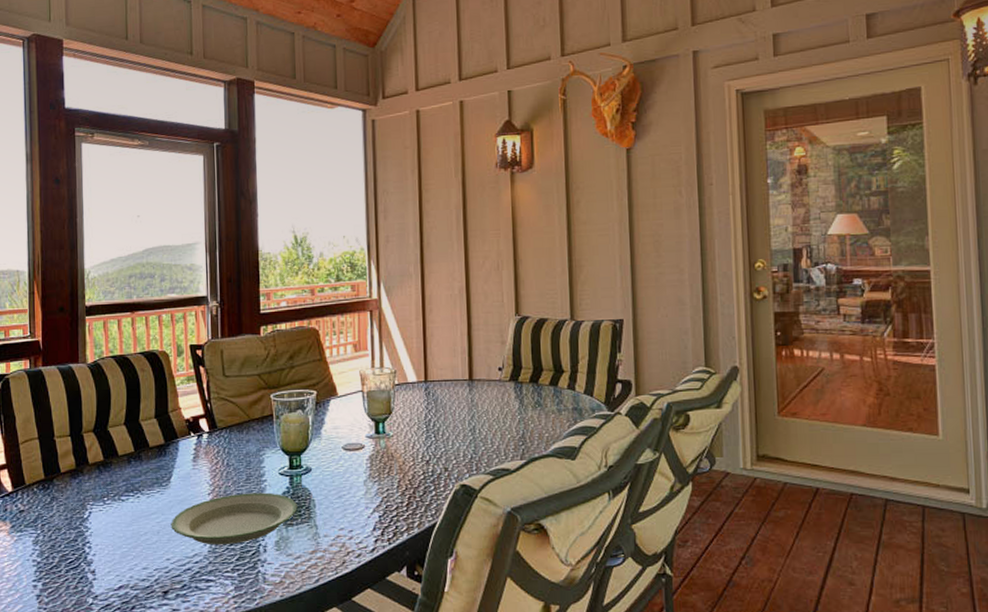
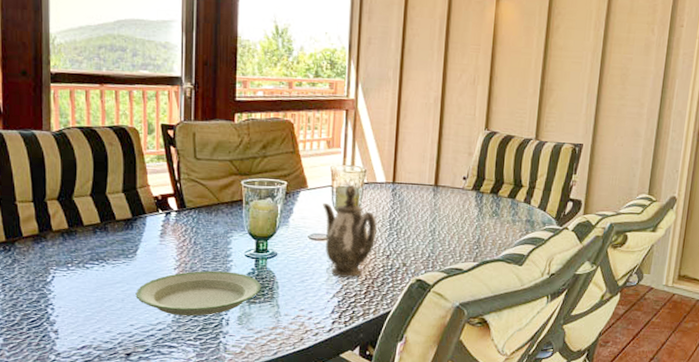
teapot: none [354,389,413,489] -> present [323,185,377,278]

